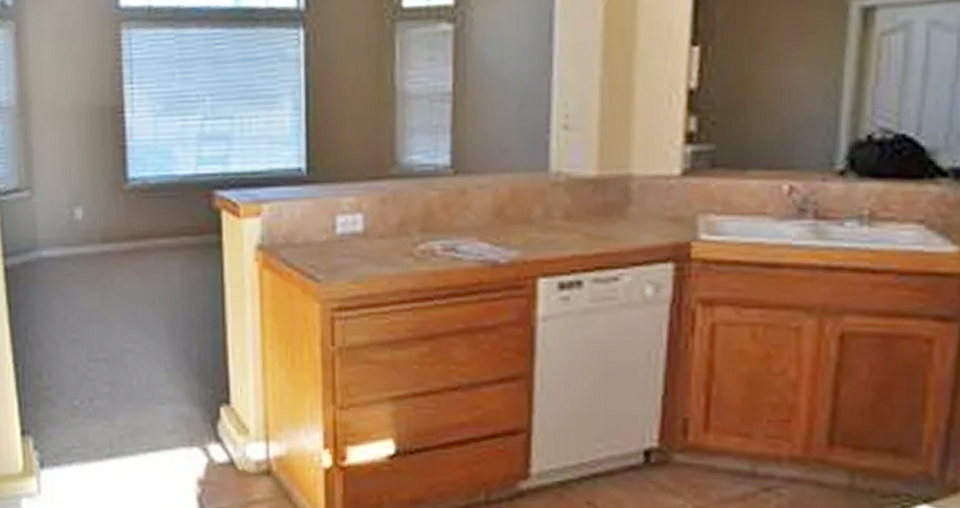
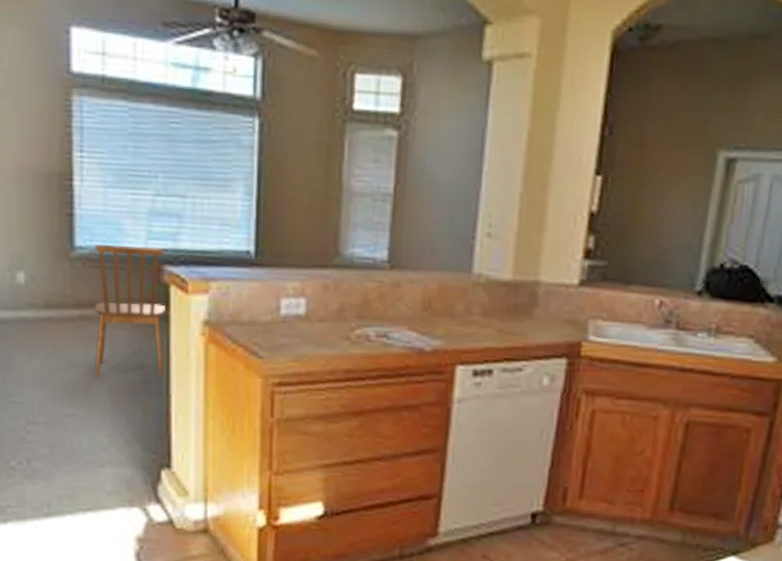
dining chair: none [147,173,220,311] -> present [94,244,165,379]

